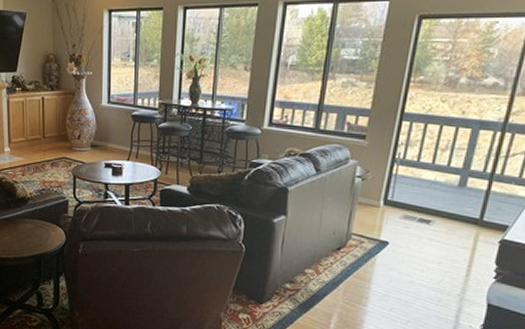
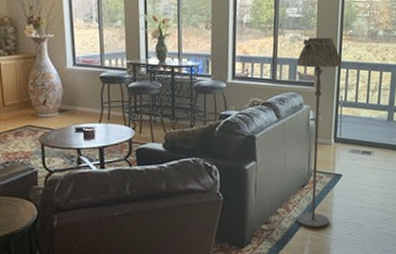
floor lamp: none [326,84,405,298] -> present [296,37,342,229]

